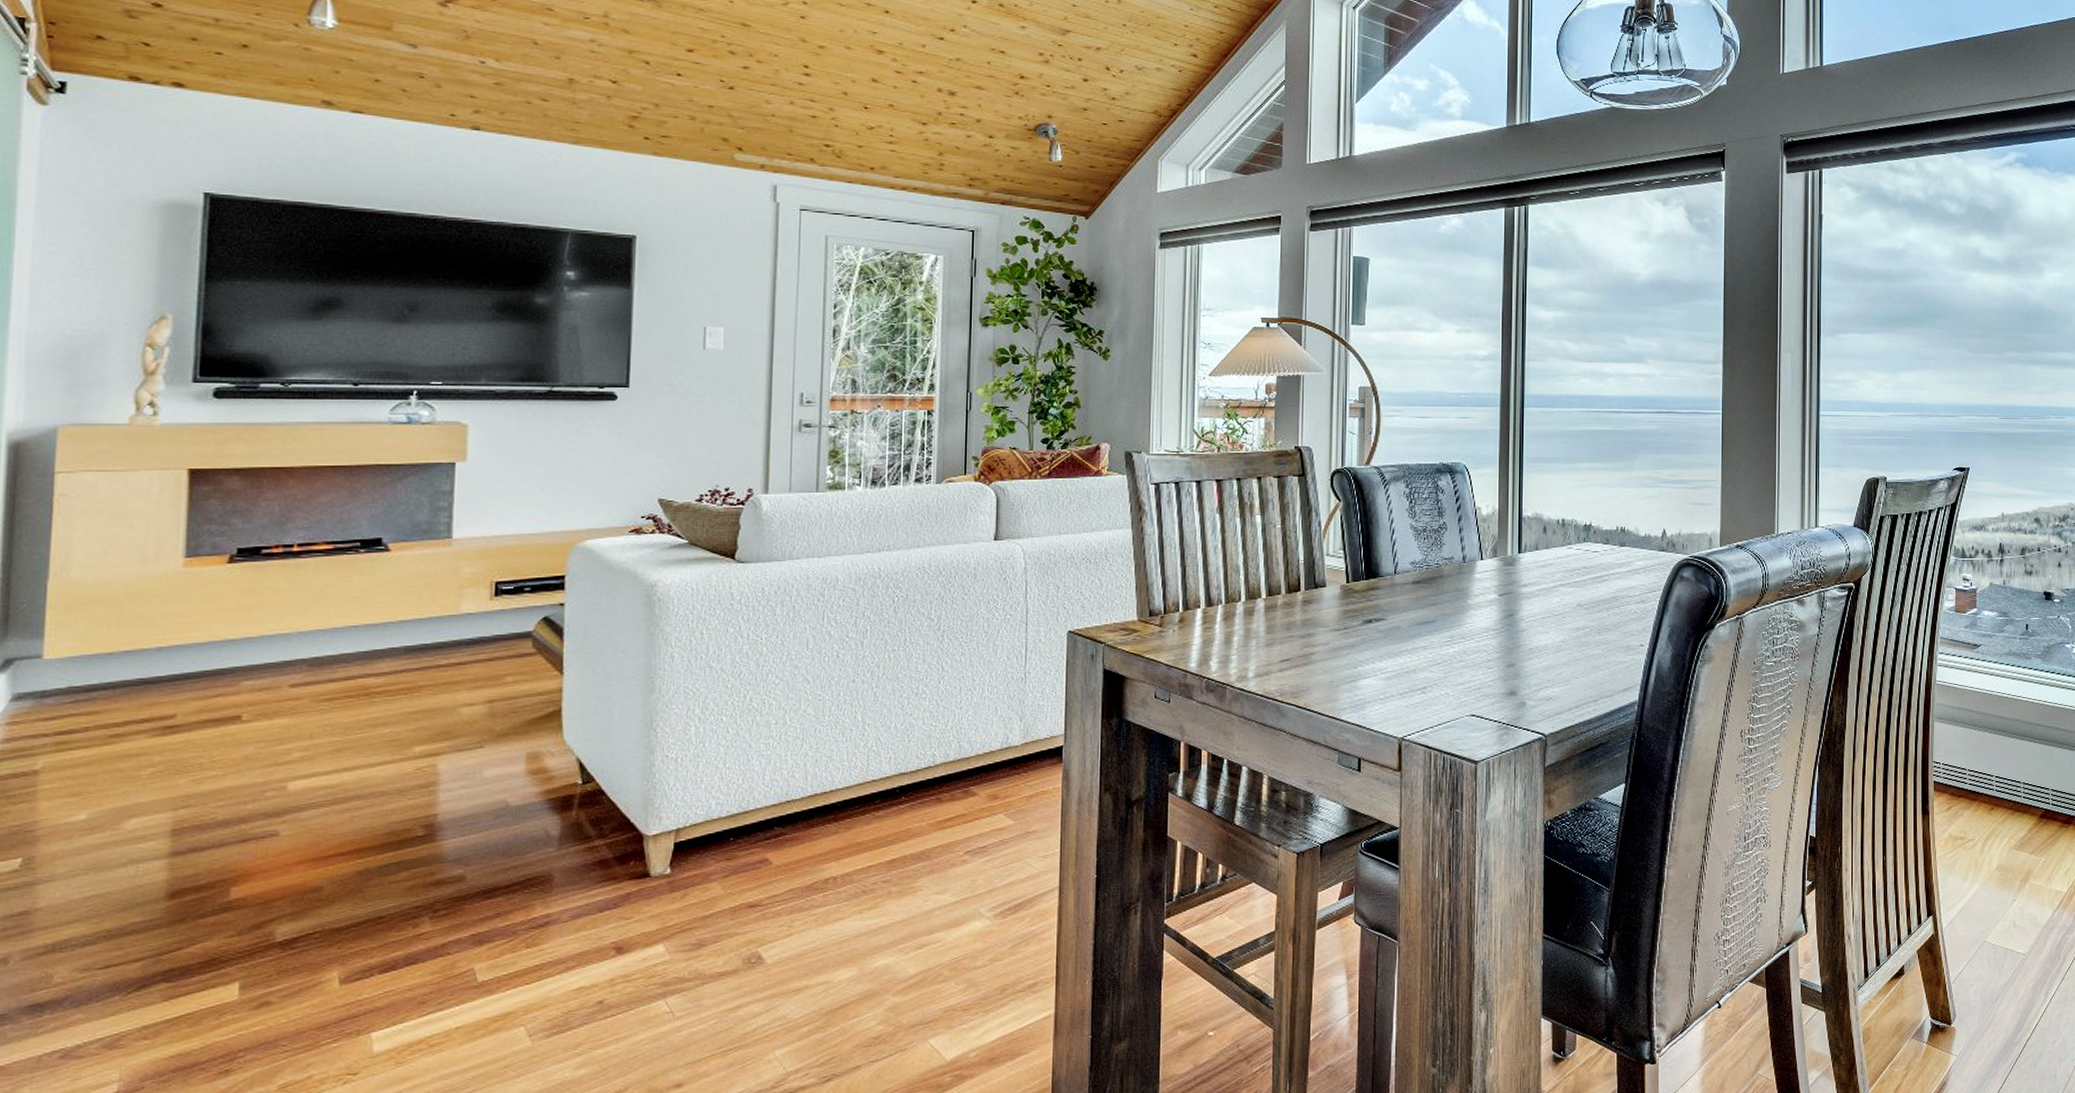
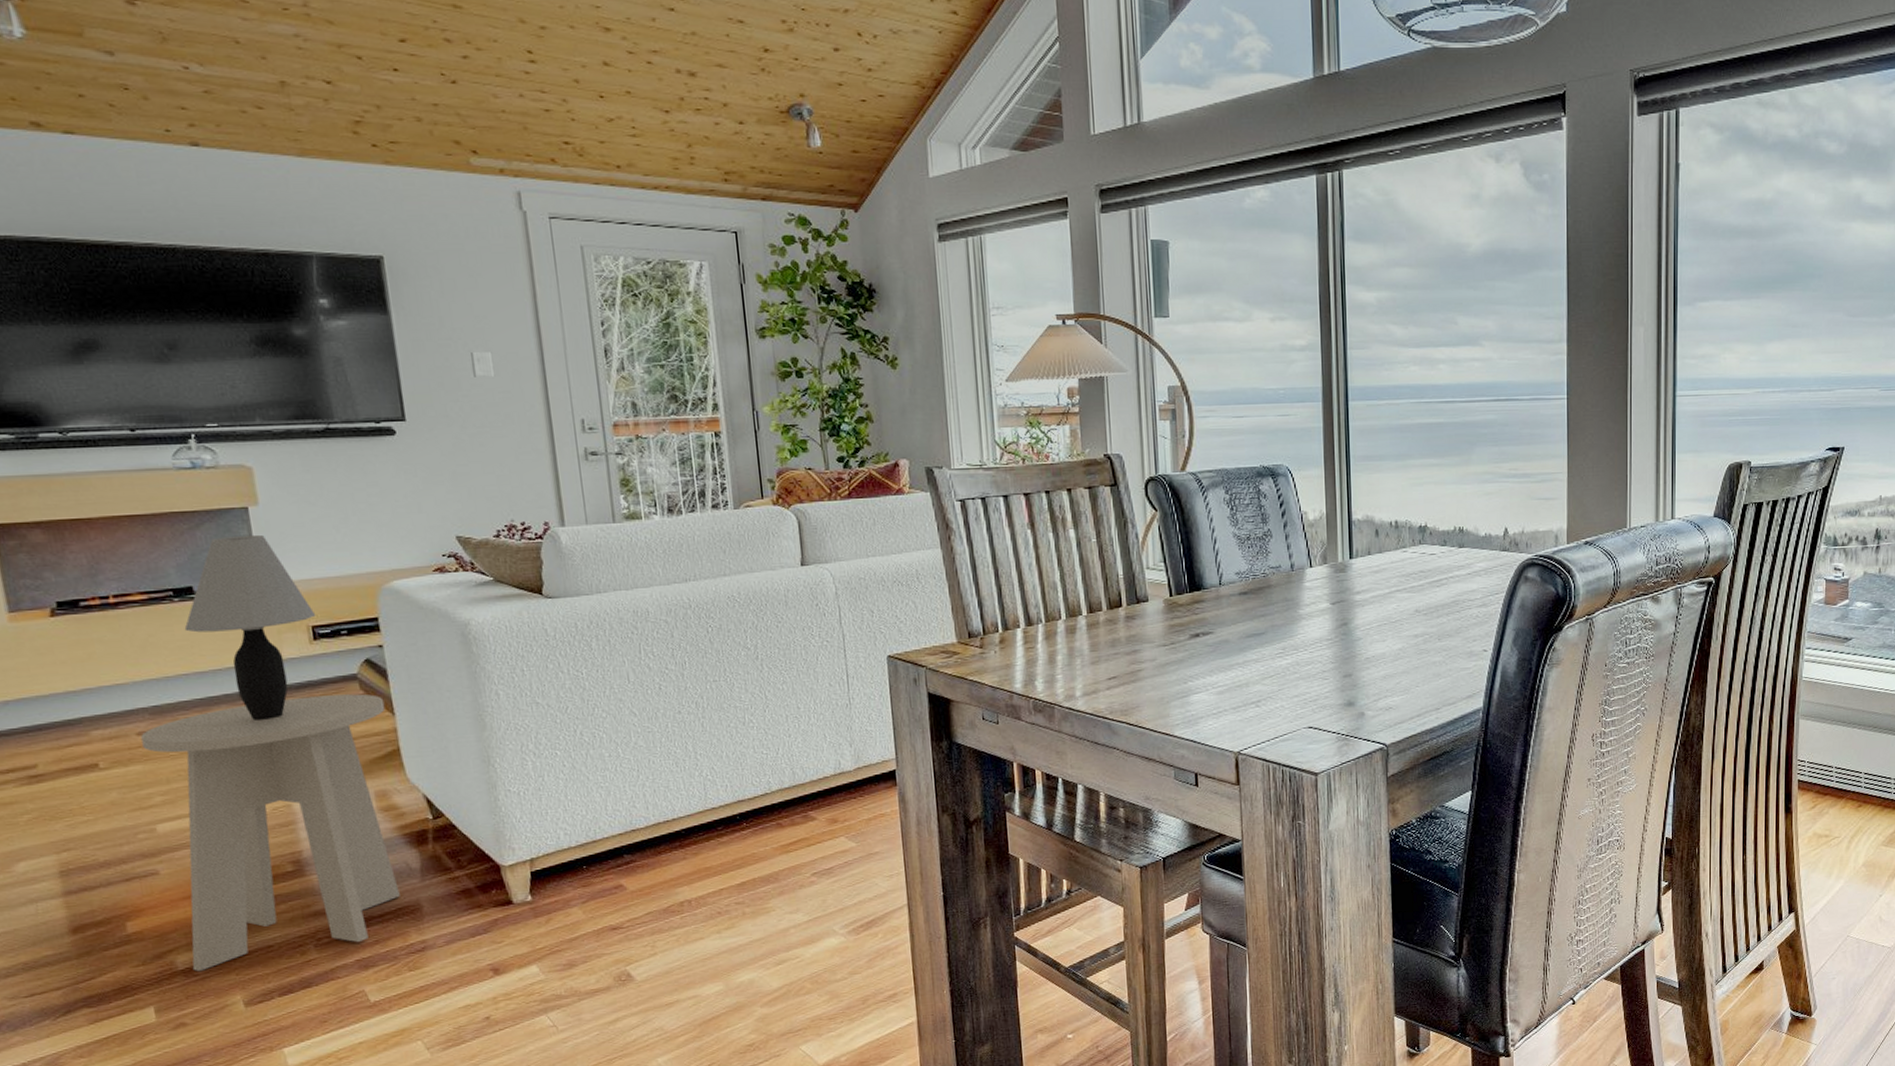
side table: none [291,652,555,943] -> present [141,693,400,971]
table lamp: none [364,489,503,676] -> present [184,534,316,720]

